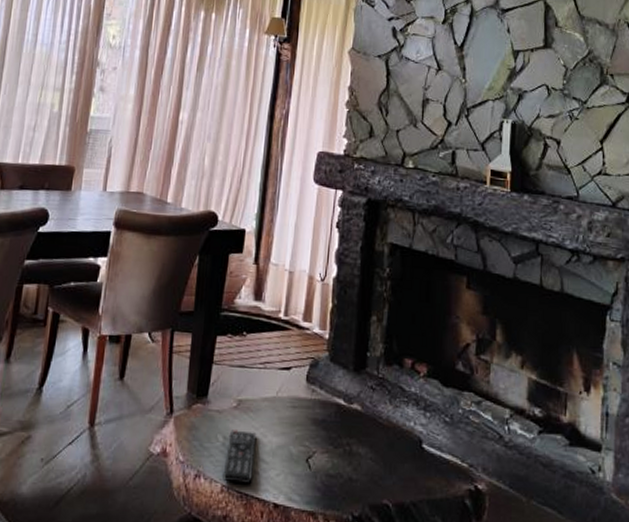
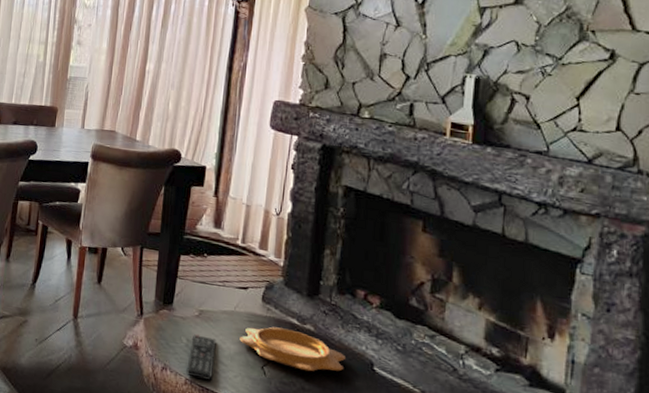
decorative bowl: none [282,410,394,459] -> present [239,326,345,372]

